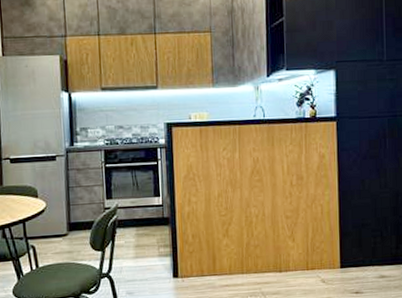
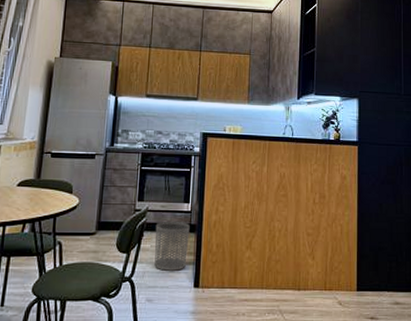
waste bin: none [127,215,164,265] -> present [154,221,190,271]

